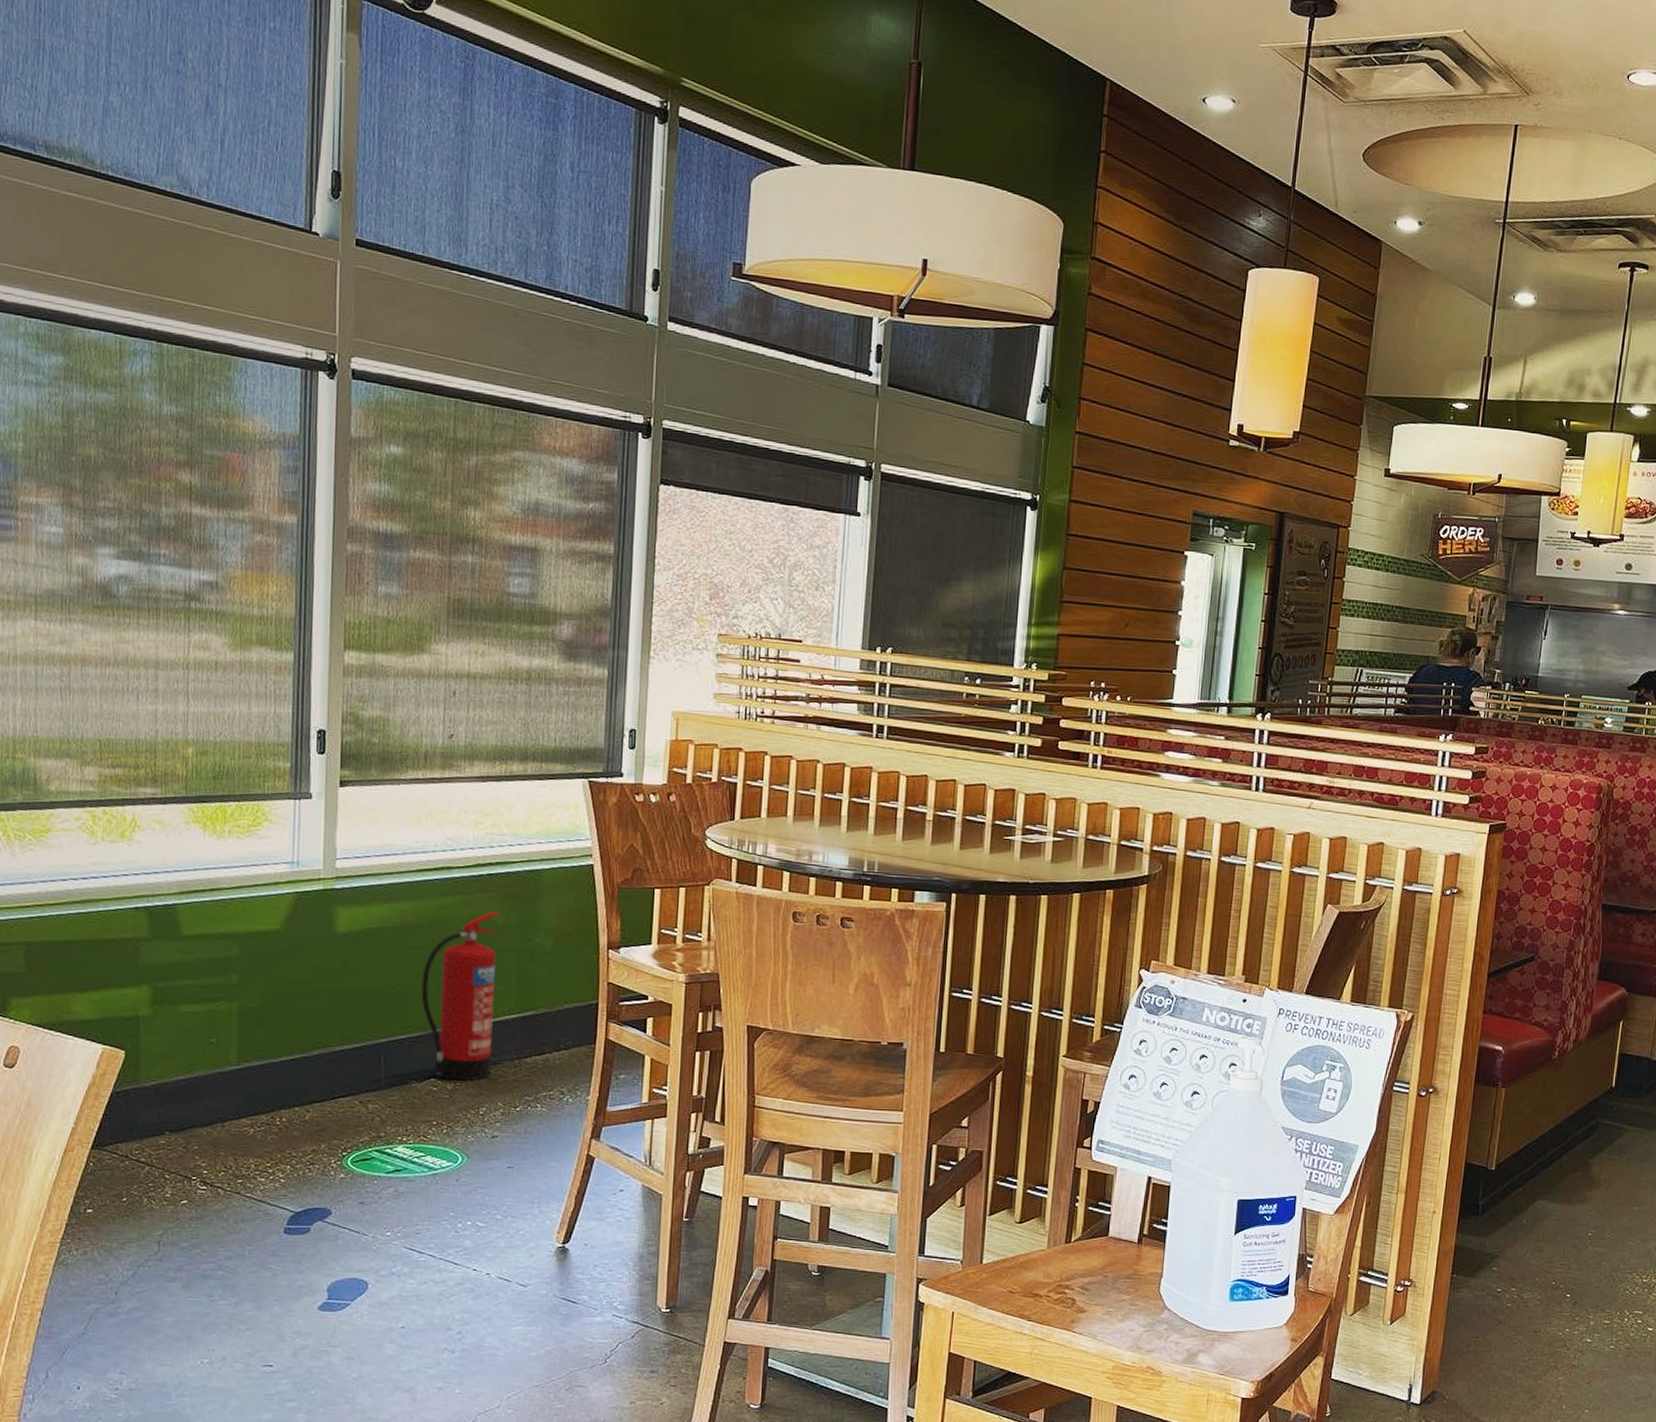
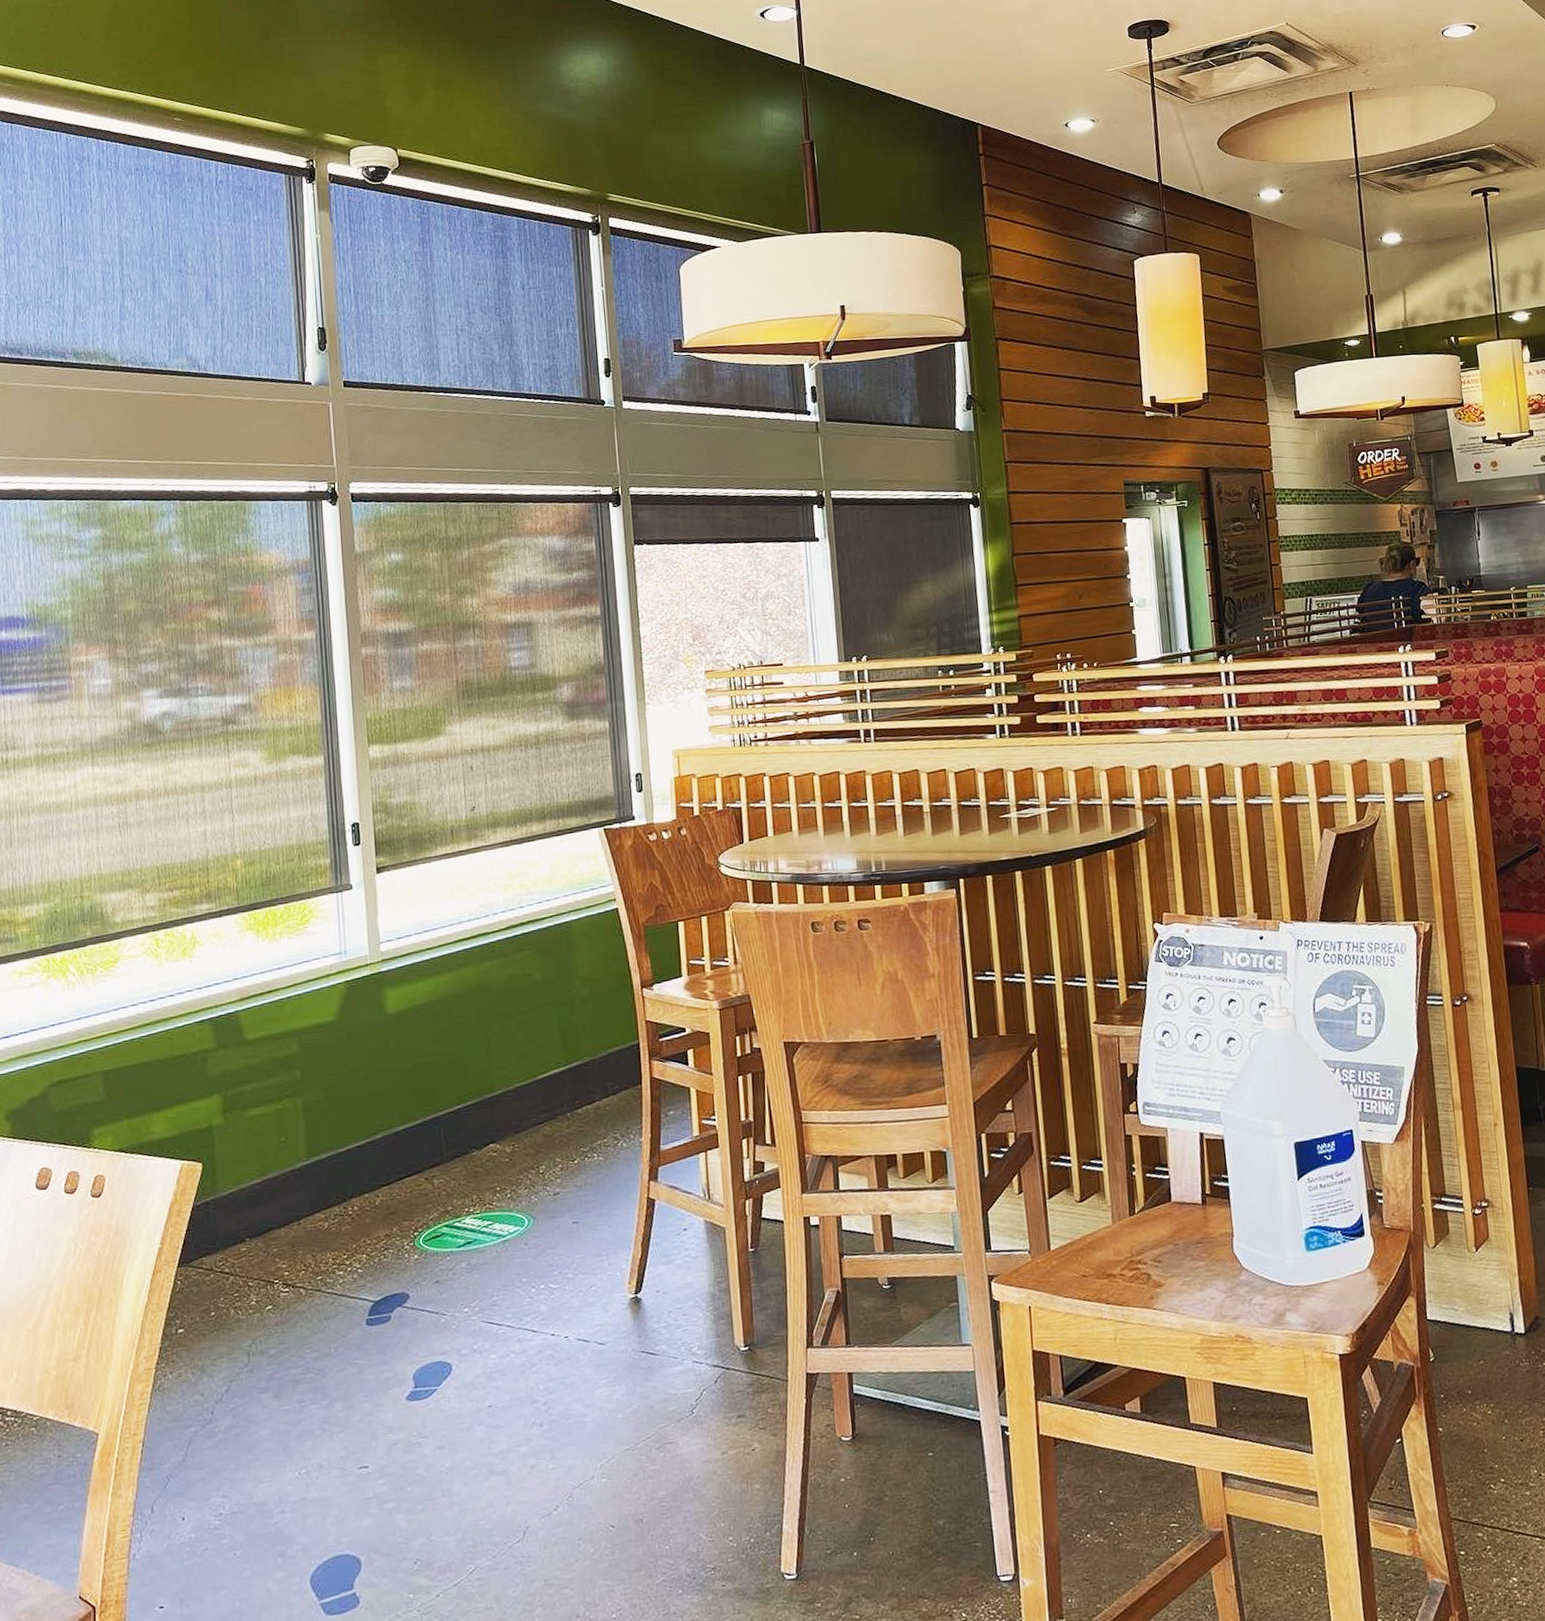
fire extinguisher: present [421,911,500,1081] -> none [471,969,546,1143]

